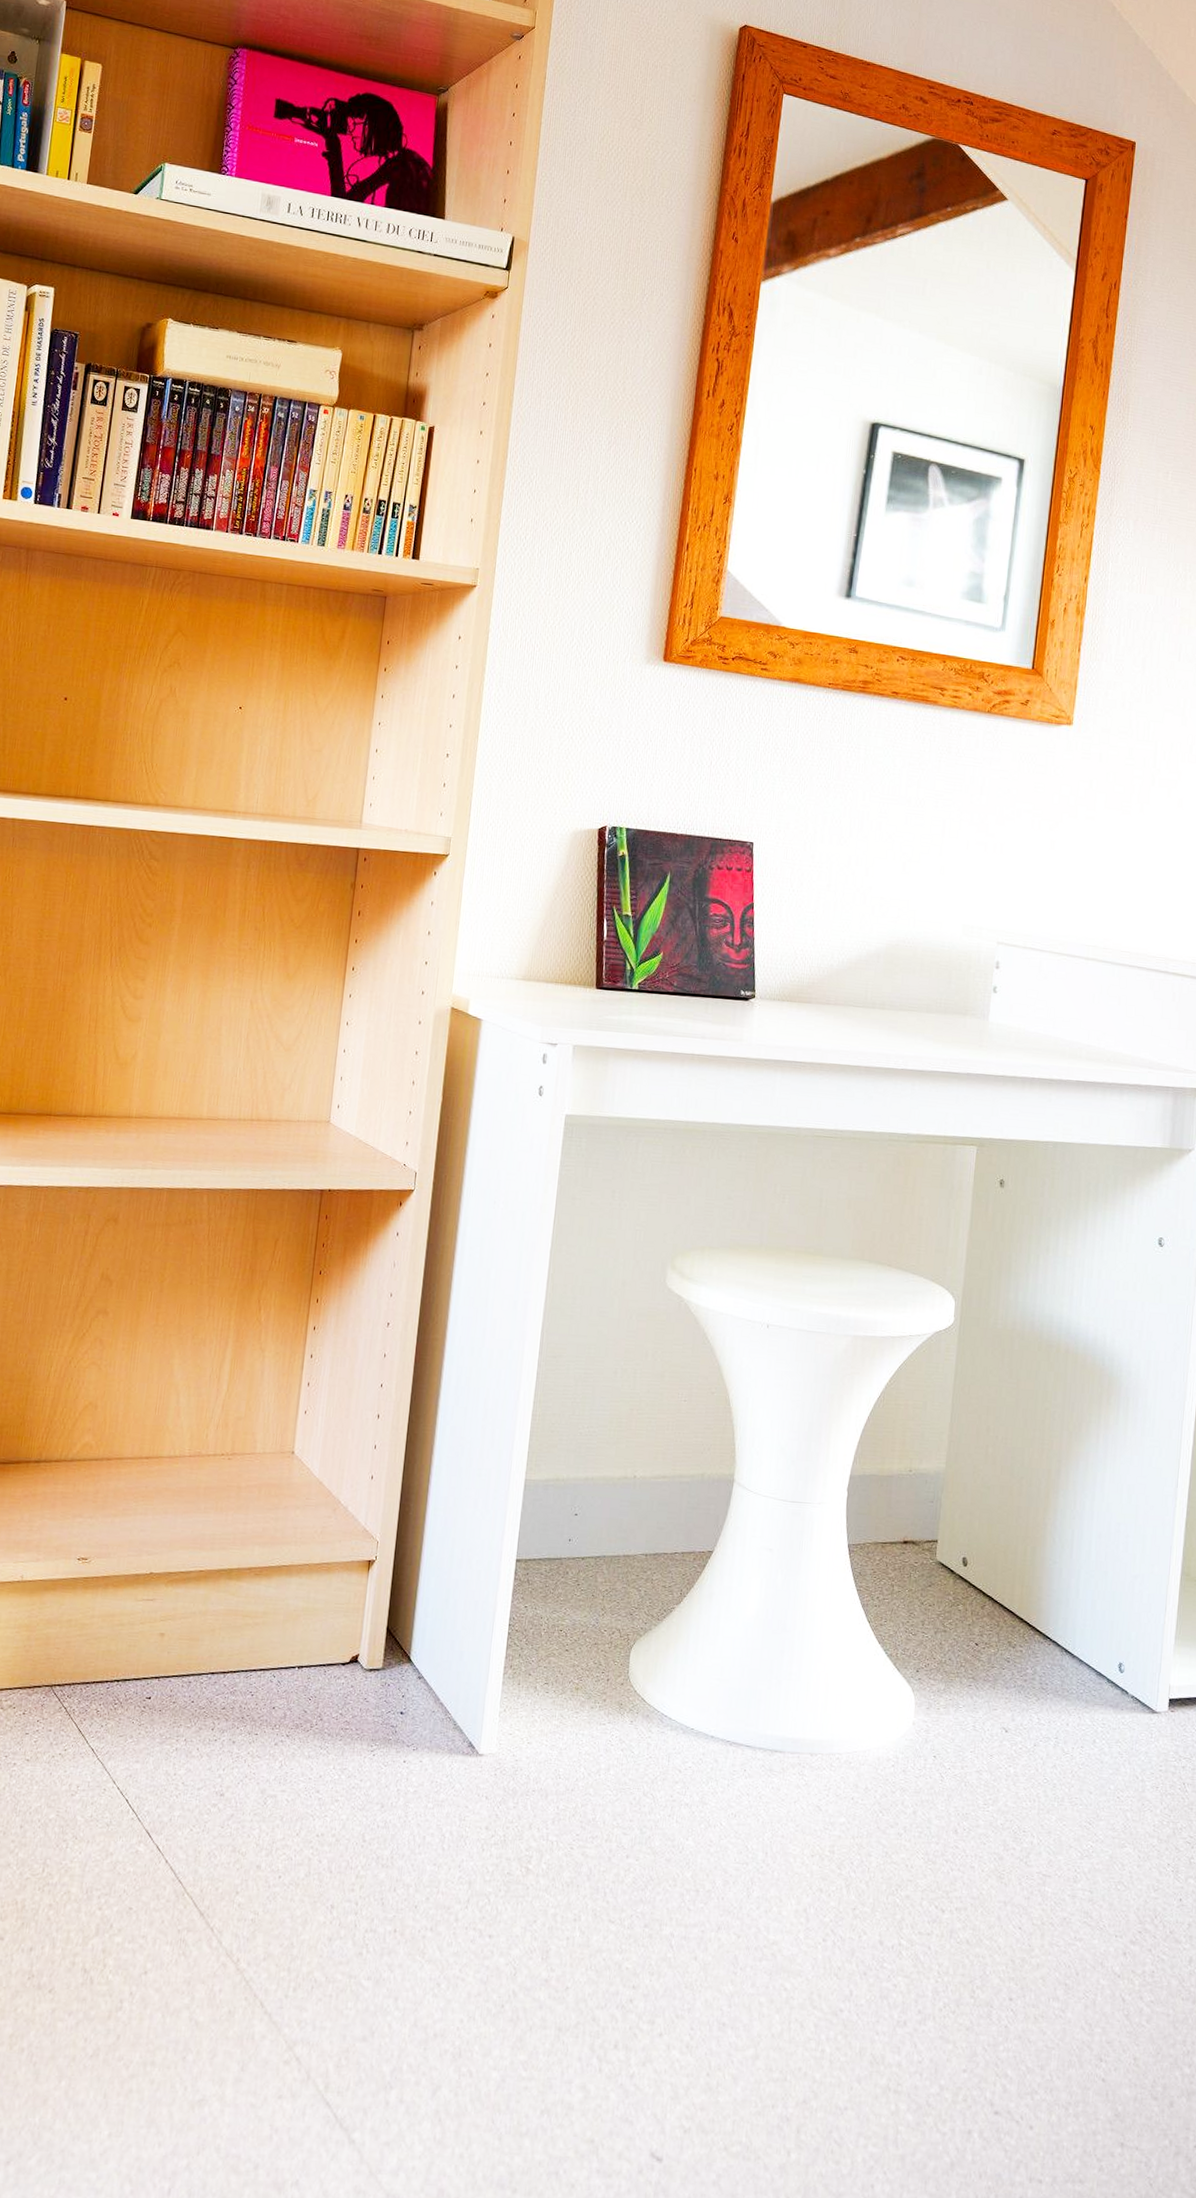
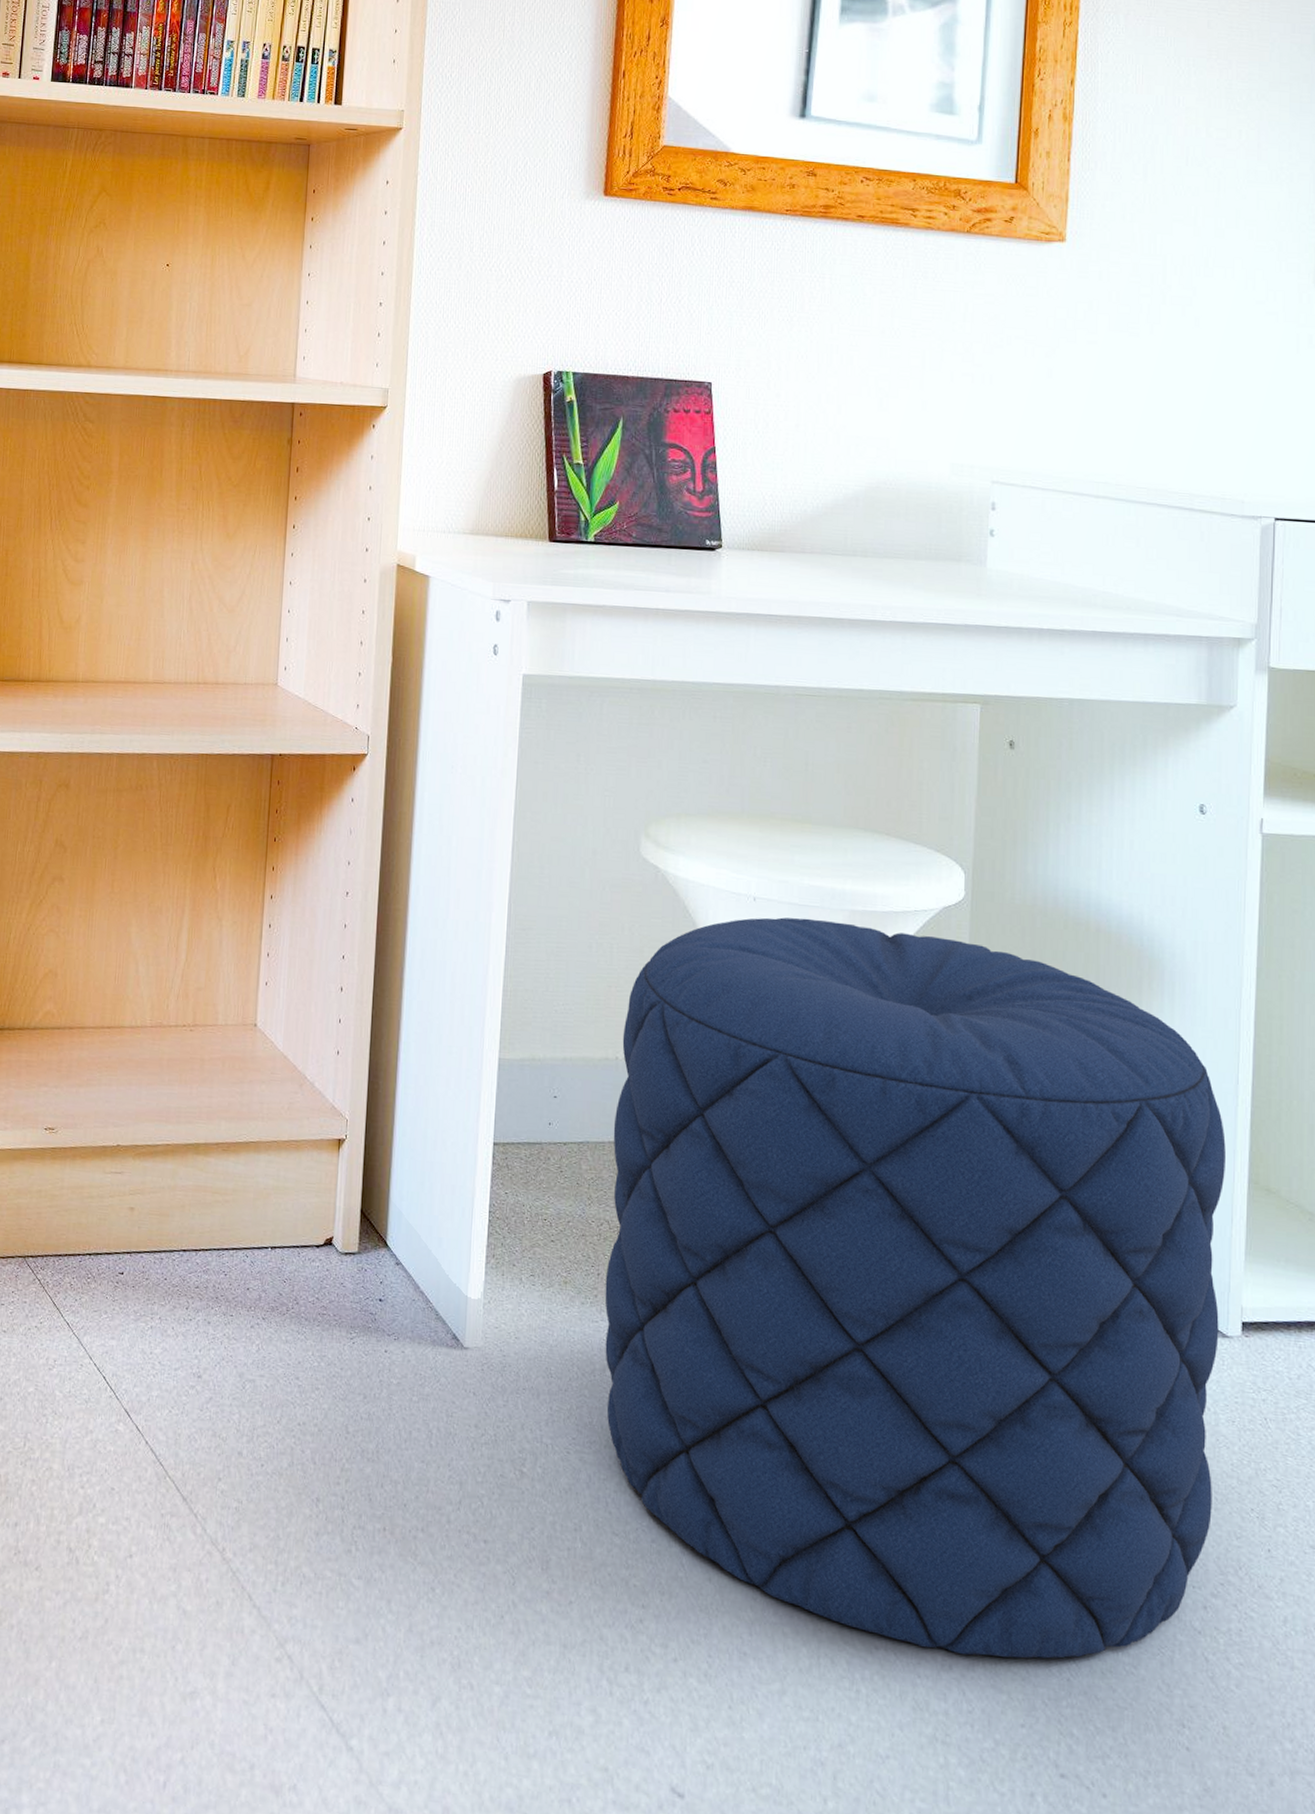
pouf: none [609,1343,1164,2011] -> present [604,917,1226,1659]

